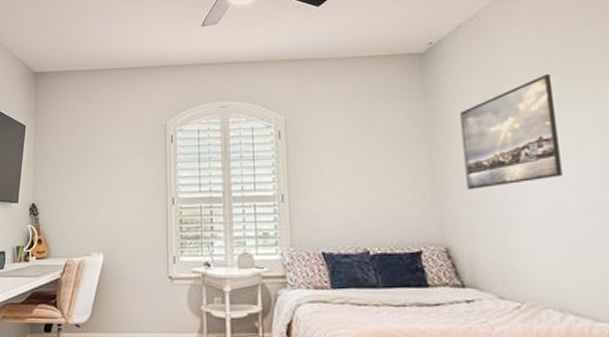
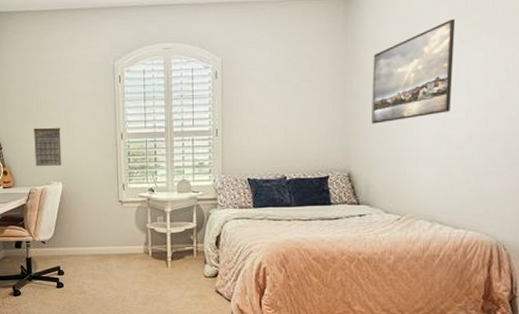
calendar: none [74,191,105,234] -> present [34,128,62,166]

